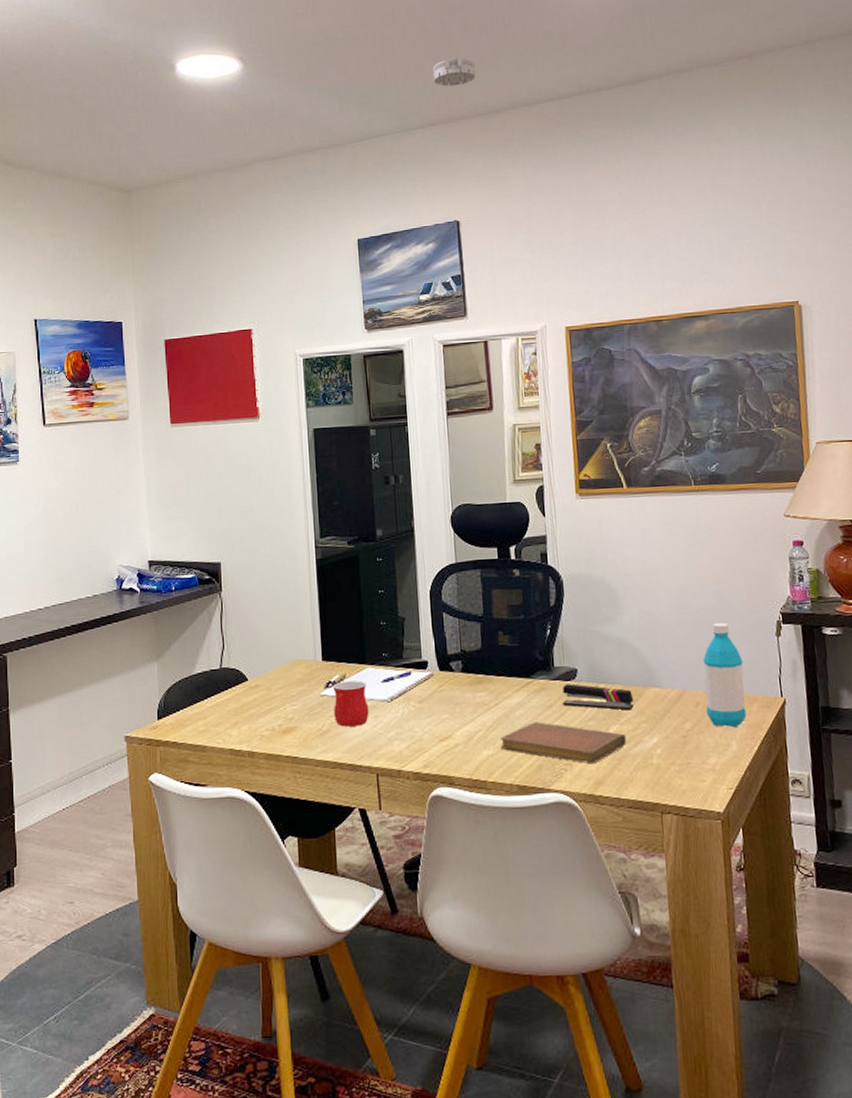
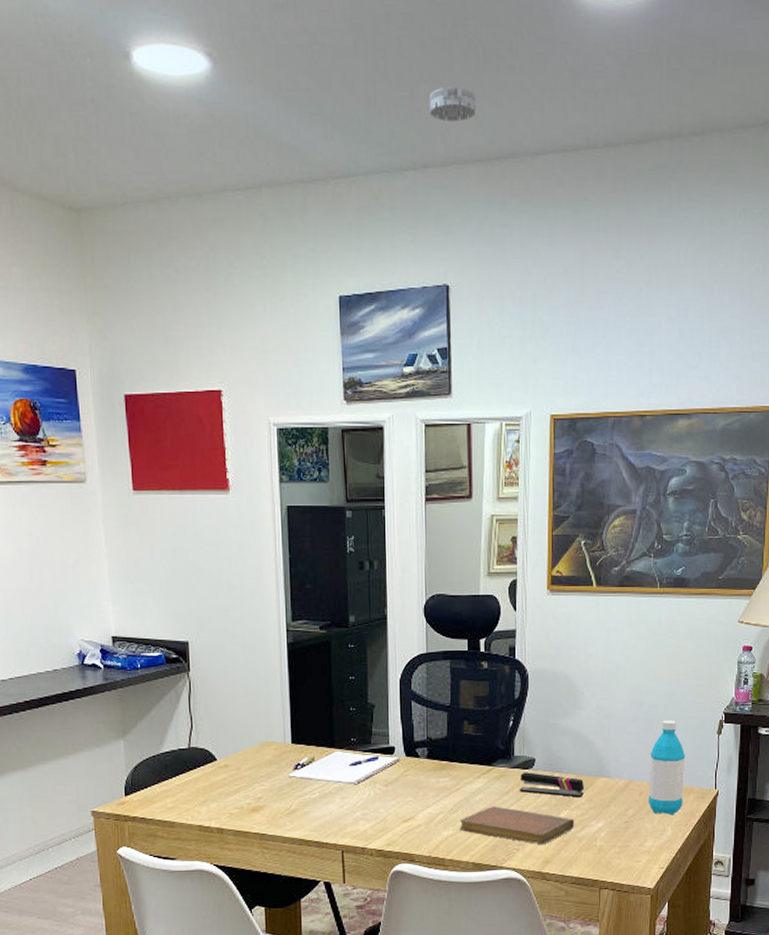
mug: present [333,681,369,727] -> none [301,764,336,807]

